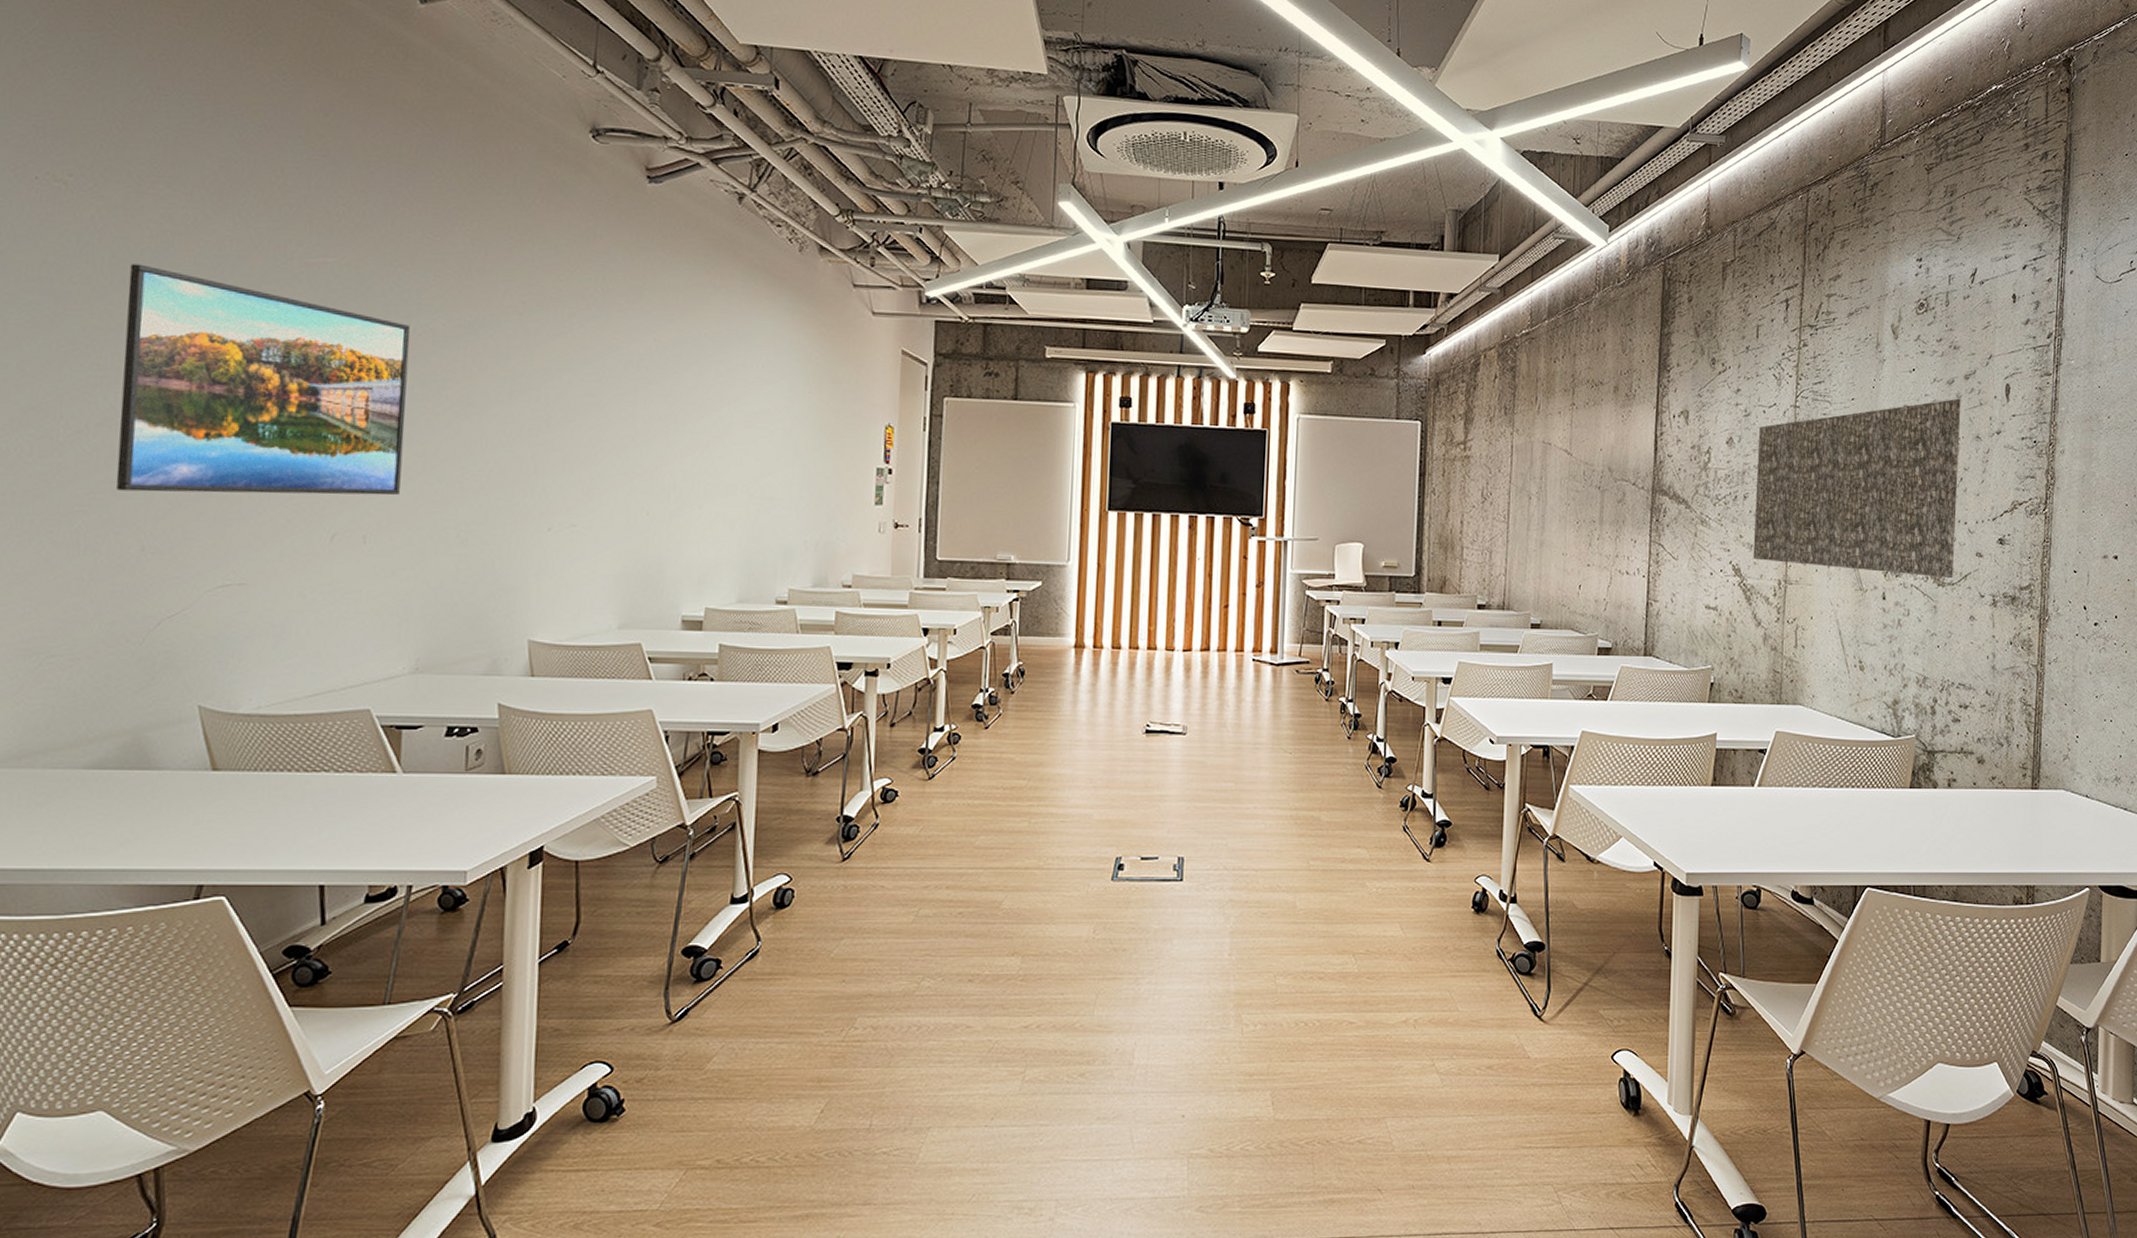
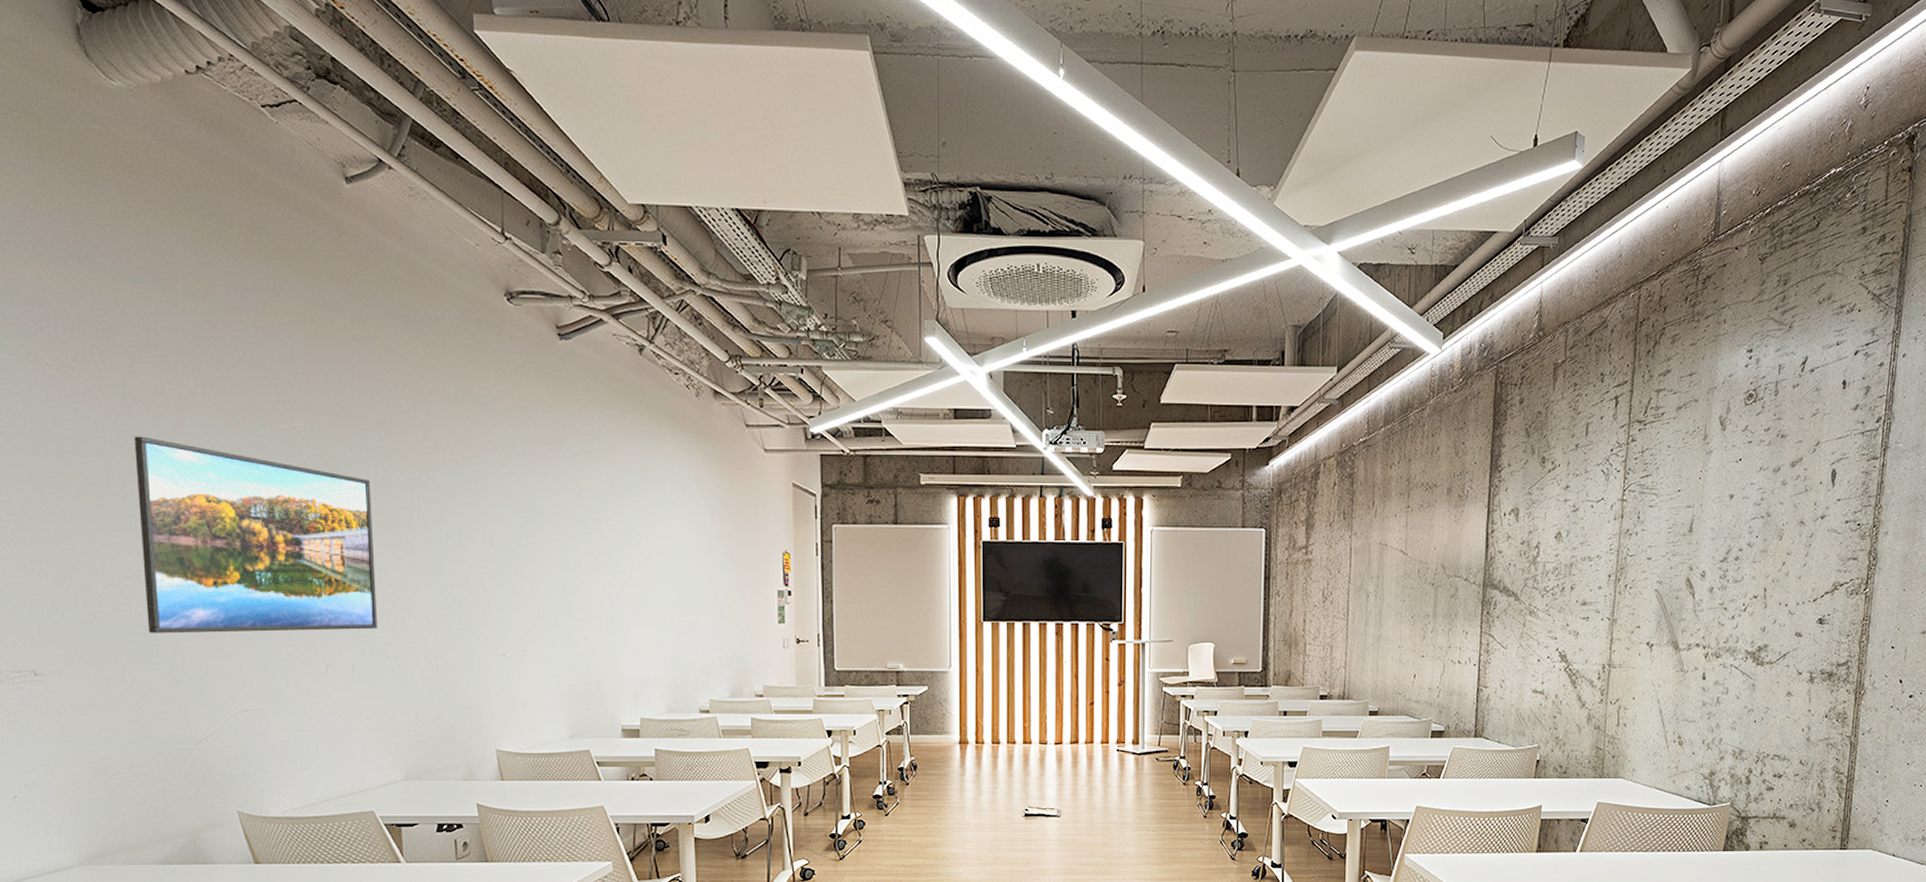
acoustic panel: present [1753,398,1961,579] -> none [1579,485,1787,658]

